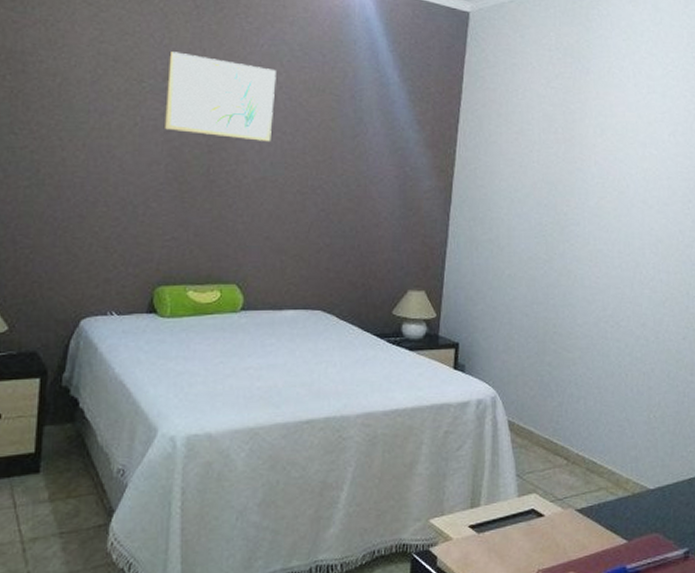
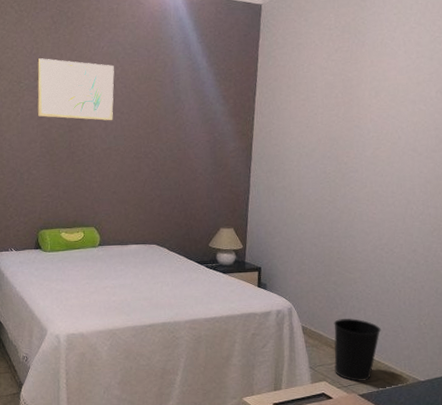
wastebasket: none [547,410,604,494] -> present [333,318,381,382]

